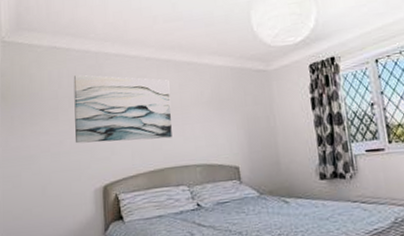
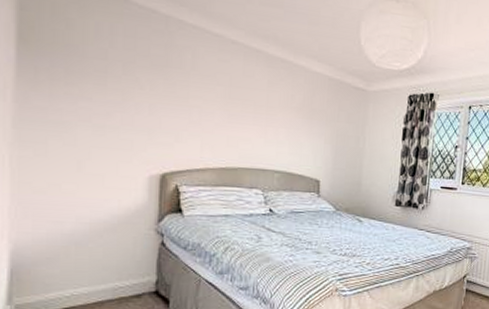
wall art: present [73,75,172,144] -> none [127,37,257,138]

